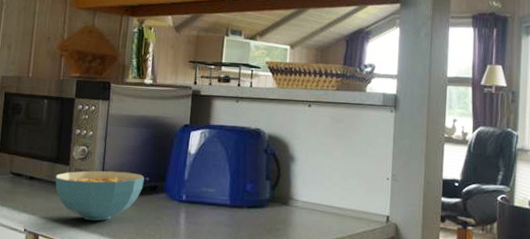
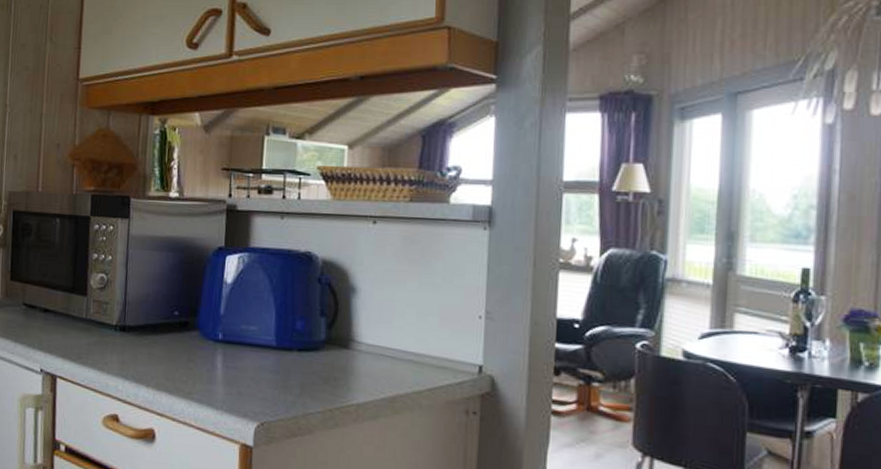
cereal bowl: present [55,170,144,221] -> none [72,302,173,363]

